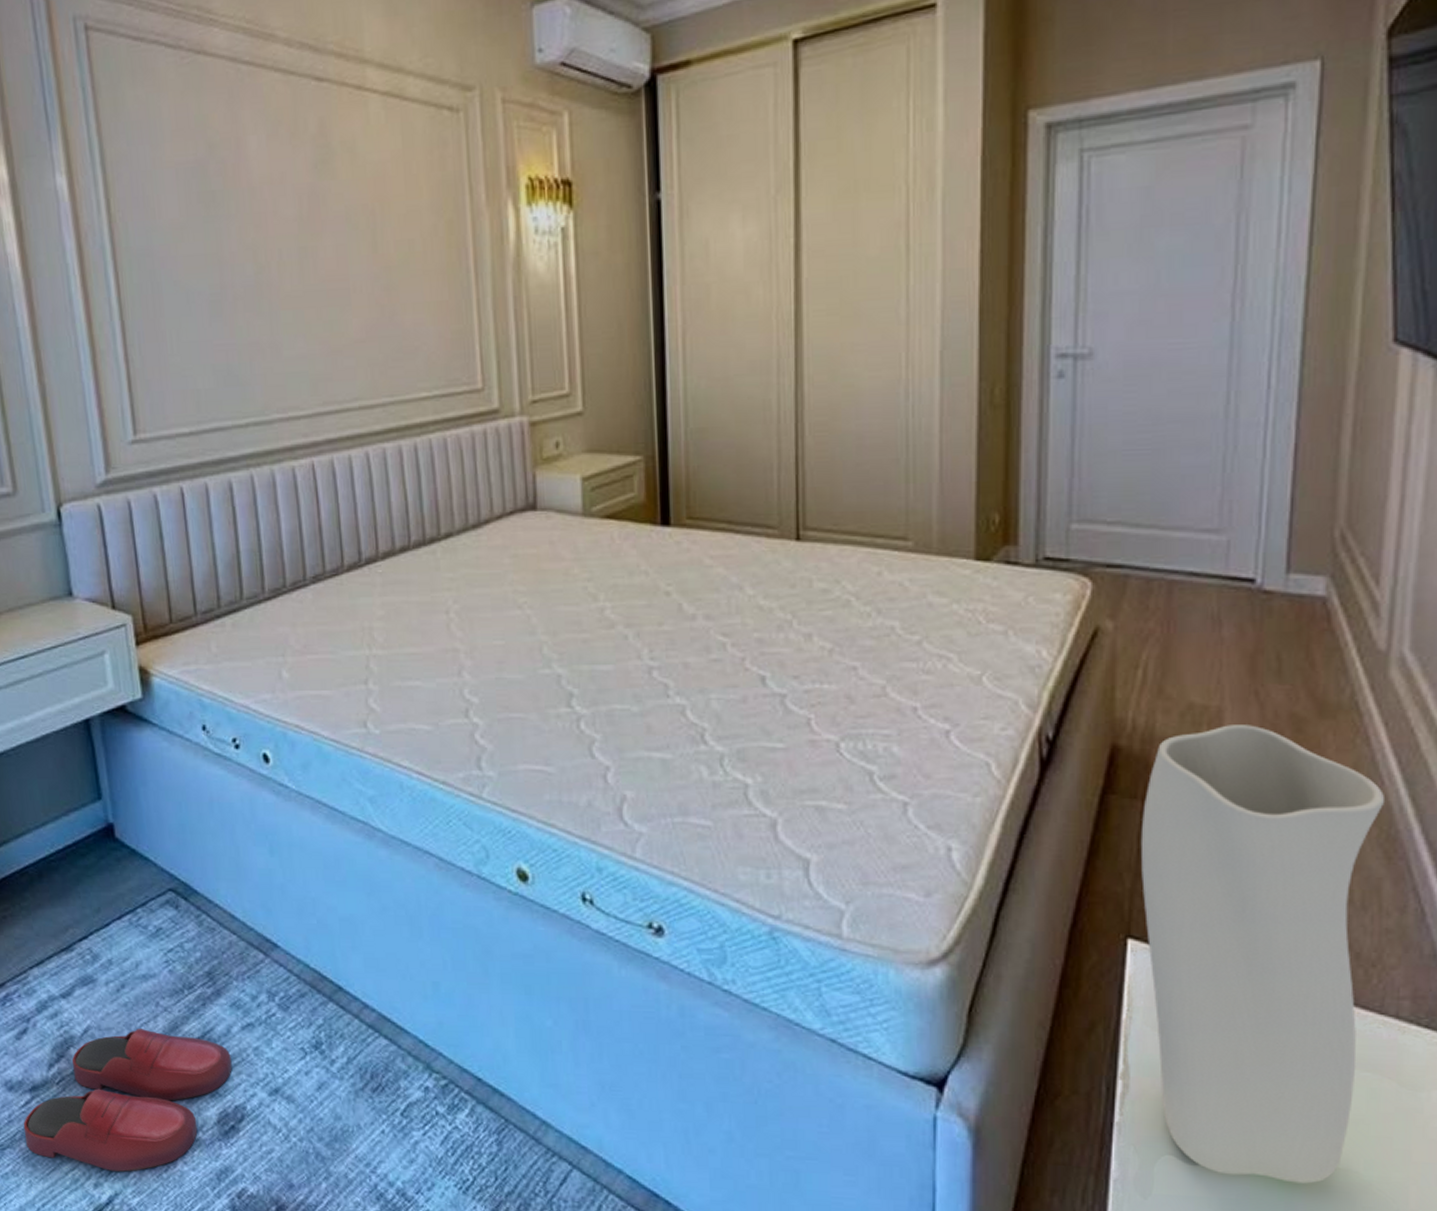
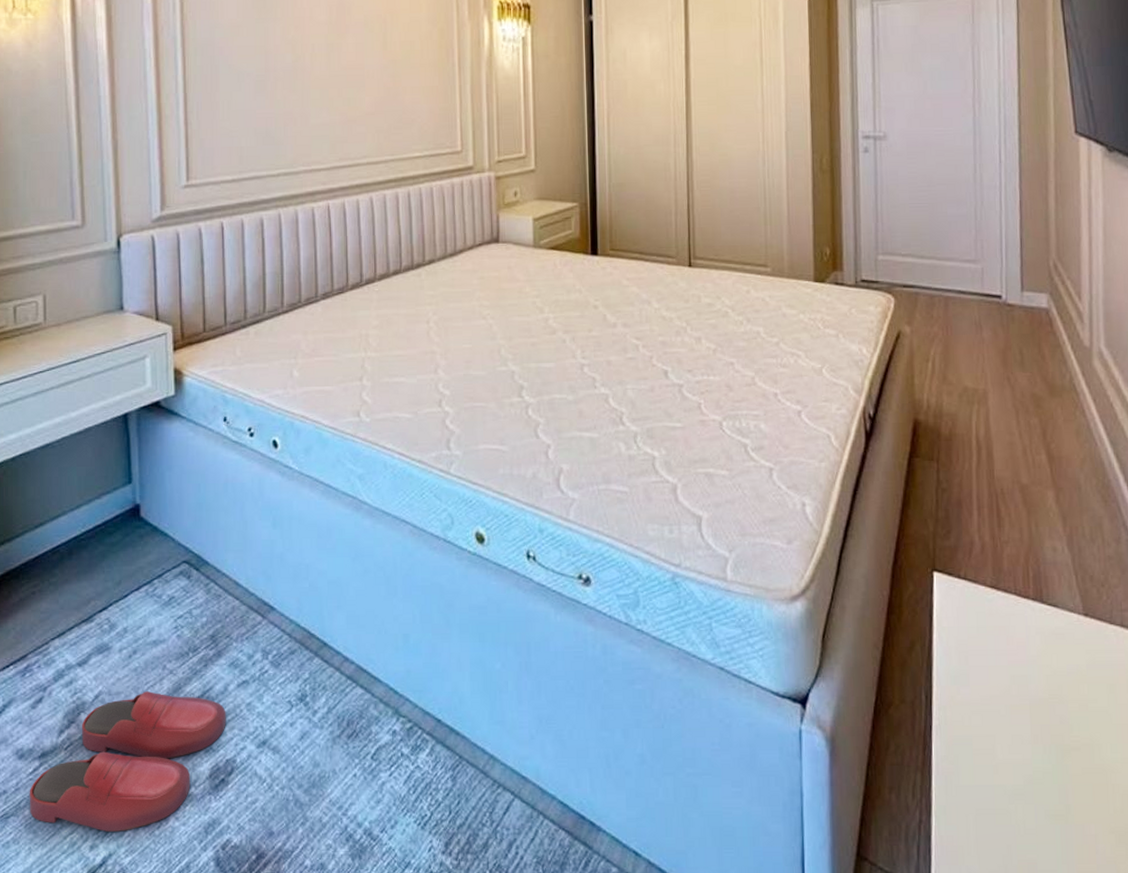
vase: present [1140,725,1386,1184] -> none [938,402,1099,768]

